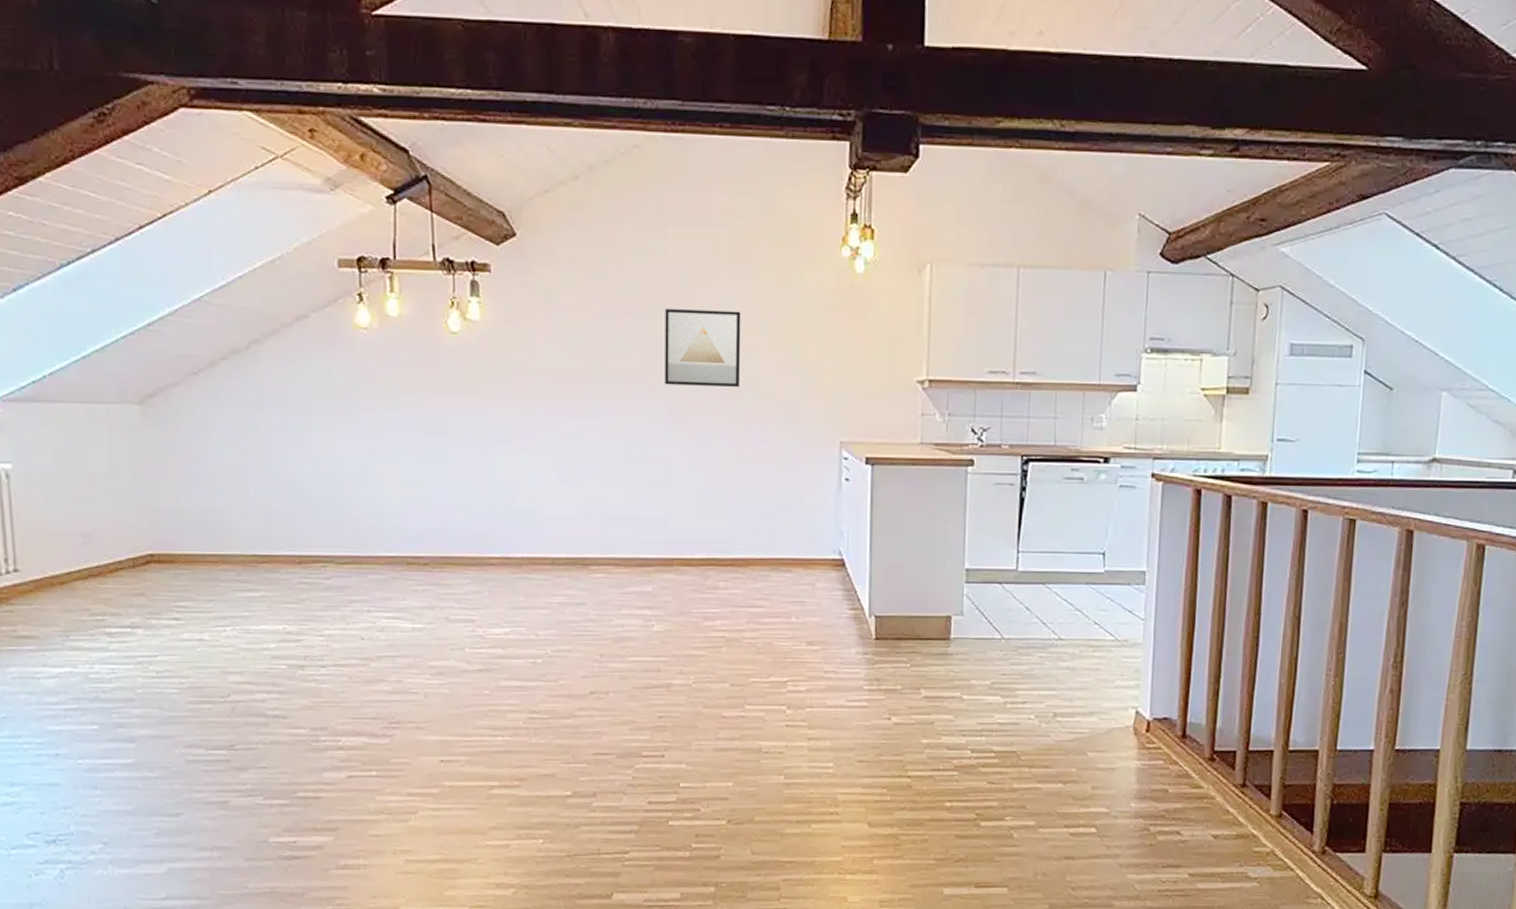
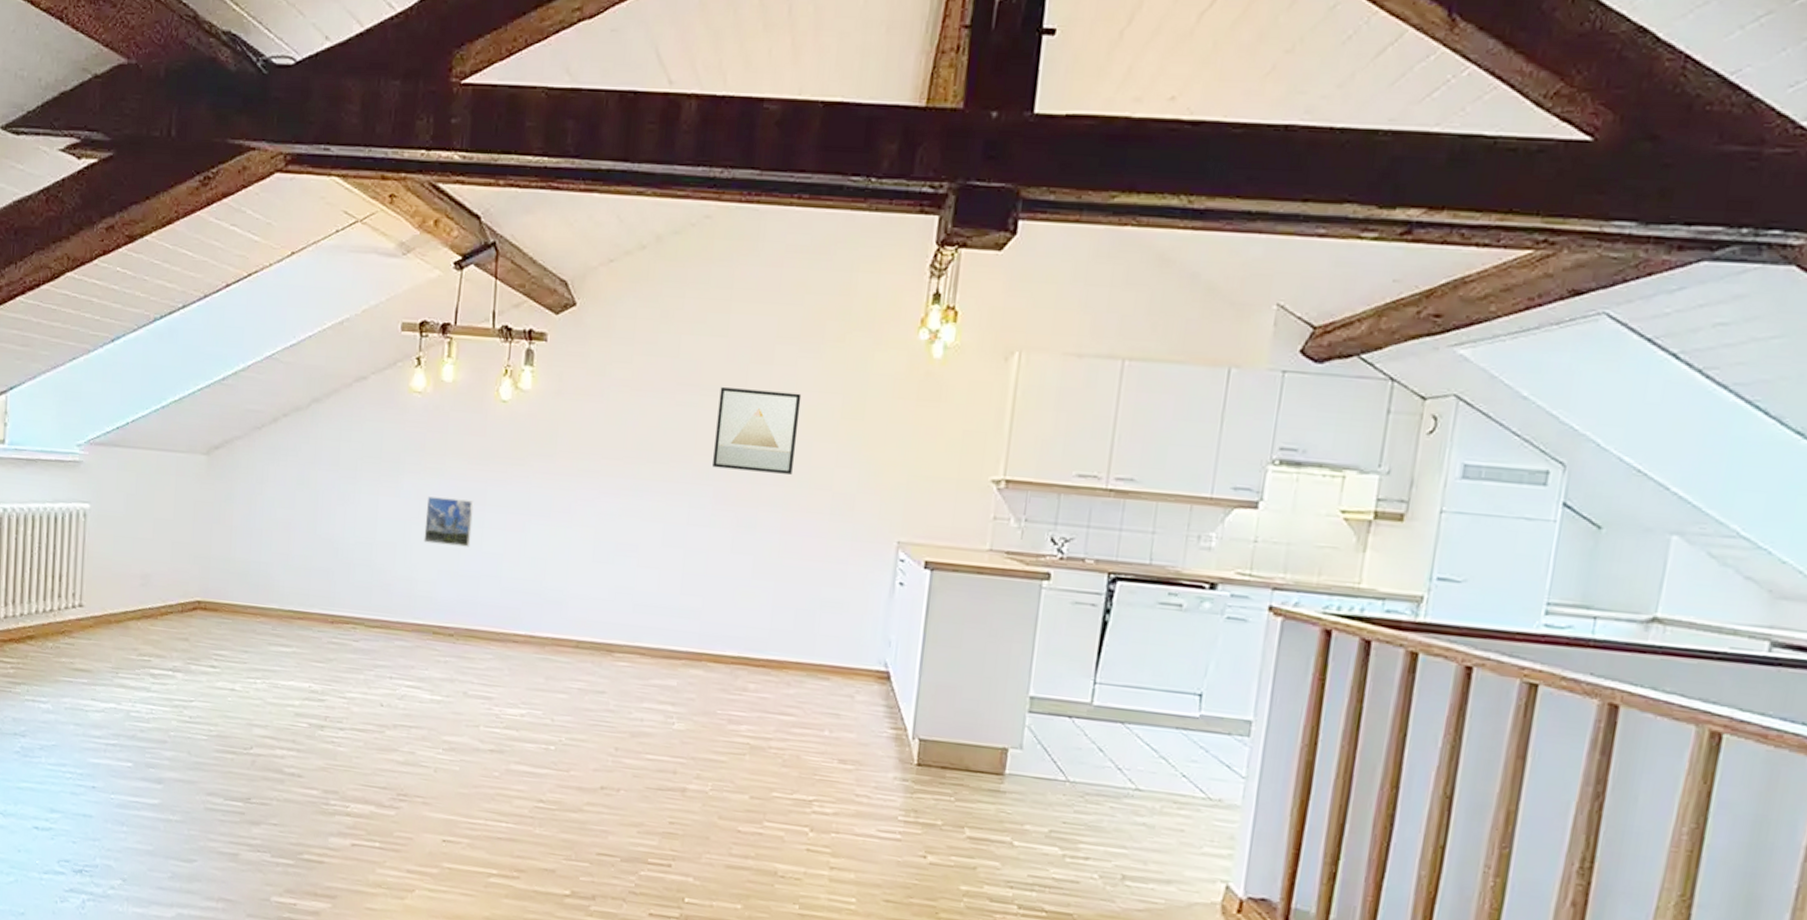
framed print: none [385,431,435,477] -> present [423,496,474,547]

